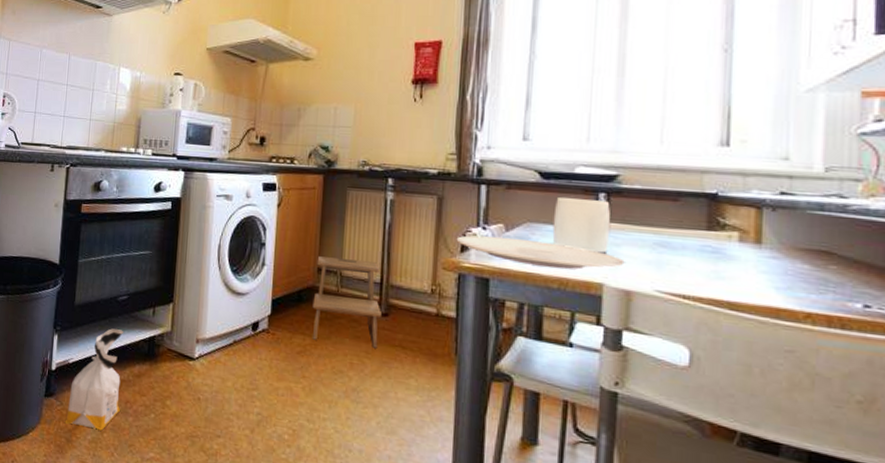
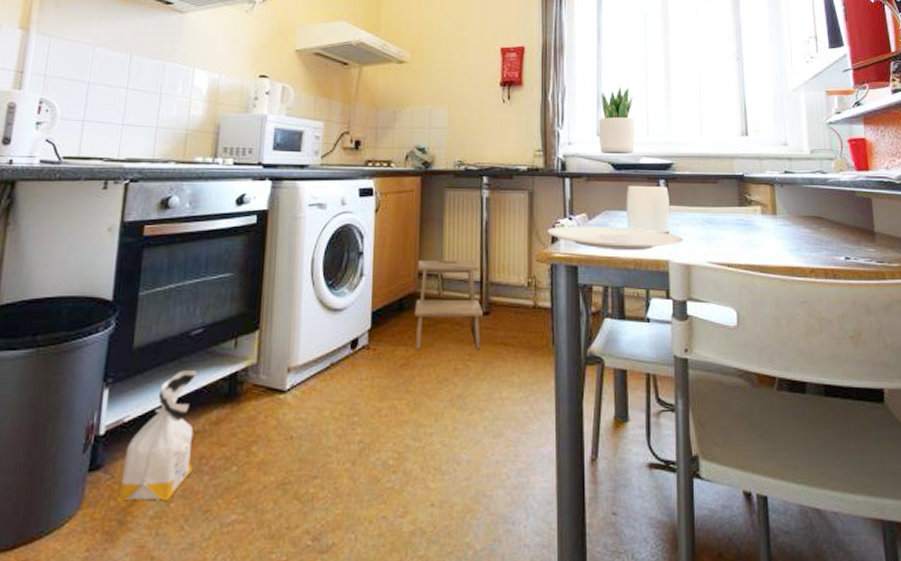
planter: none [524,85,572,162] -> present [598,86,635,155]

